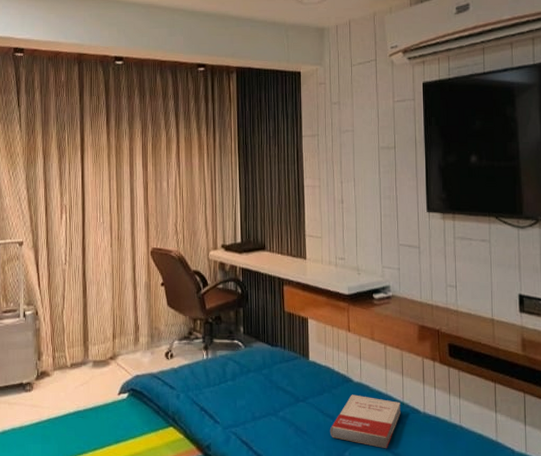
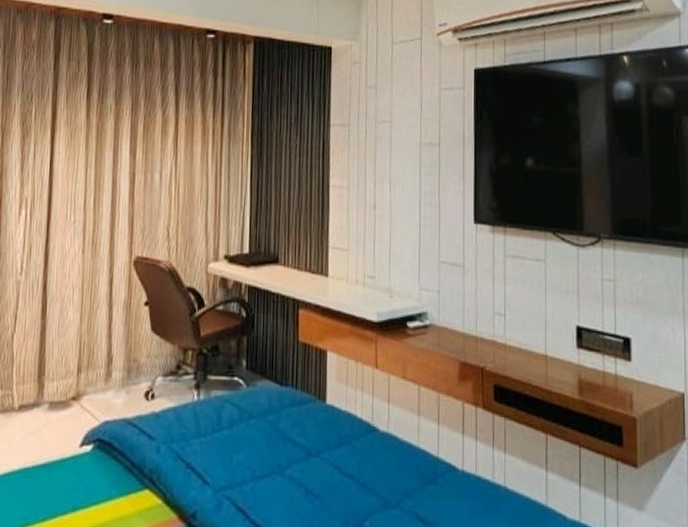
book: present [330,394,401,449] -> none [348,447,435,517]

